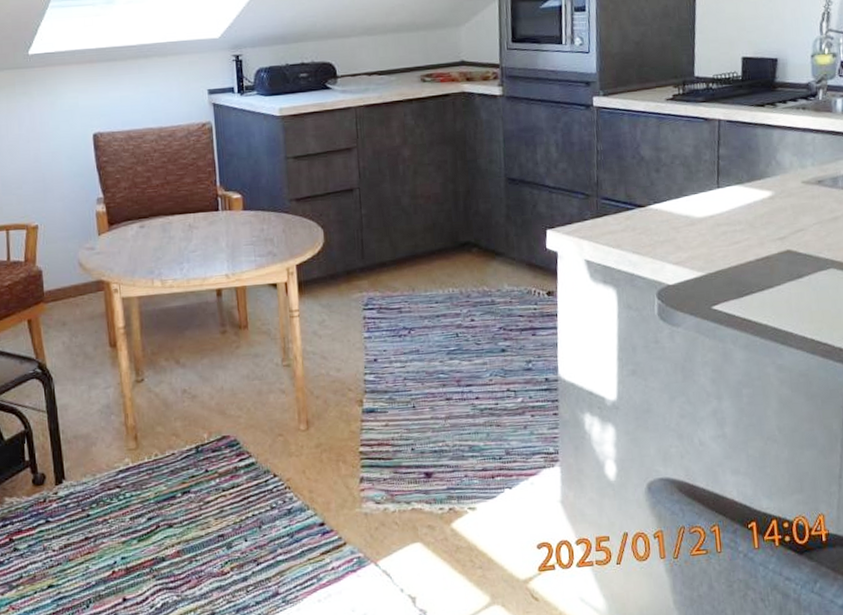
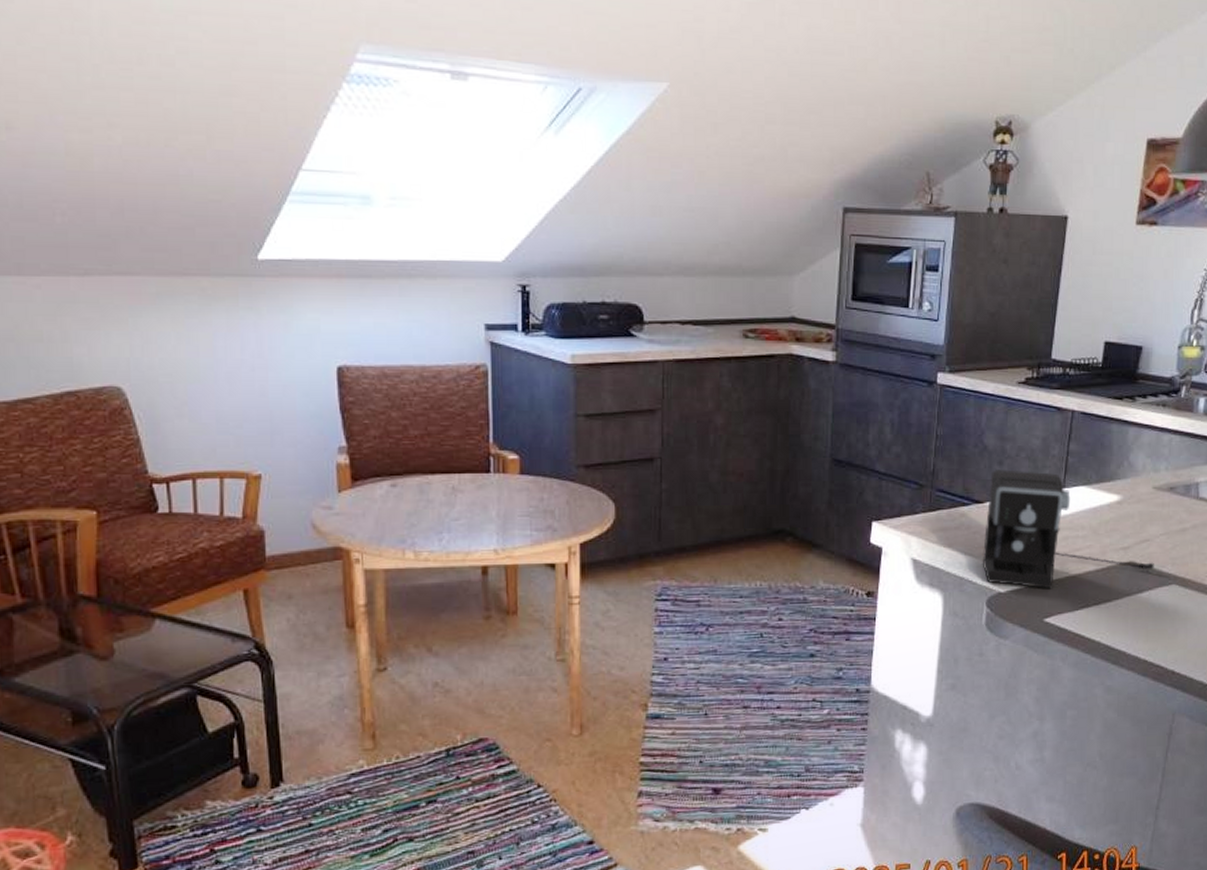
coffee maker: none [649,176,811,279] -> present [983,469,1154,588]

